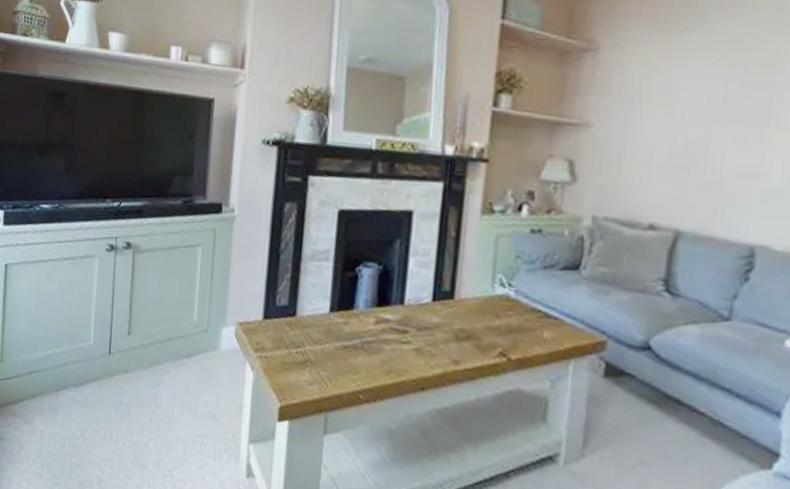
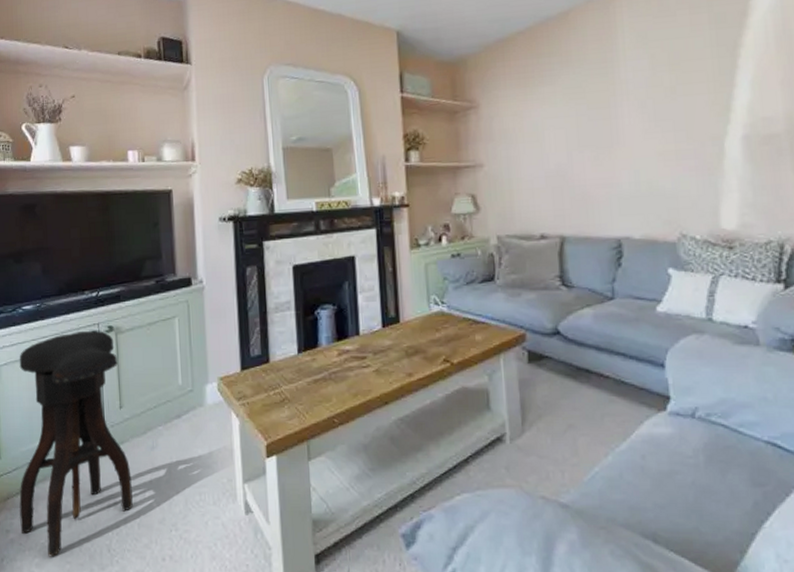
stool: none [14,242,132,475] -> present [19,331,133,557]

